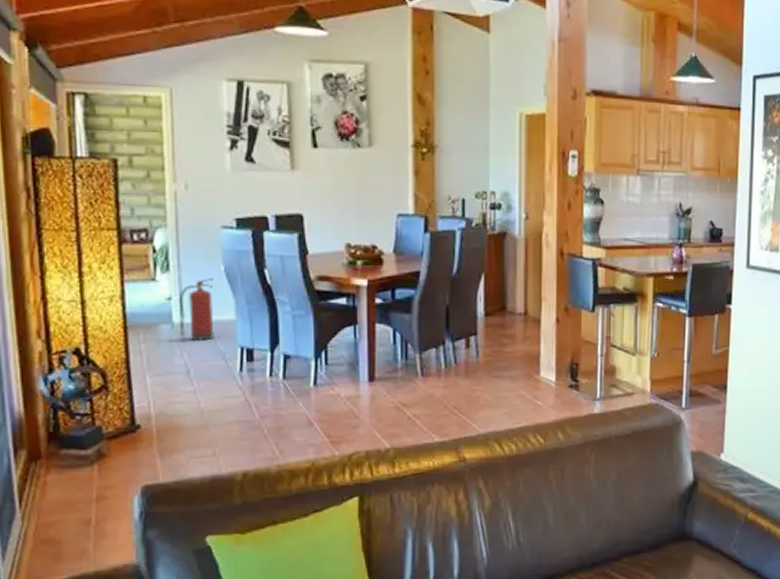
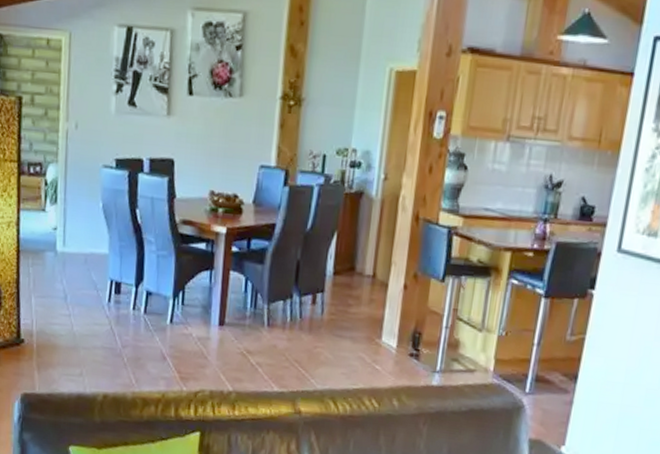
fire extinguisher: present [178,278,214,341] -> none [60,213,93,271]

